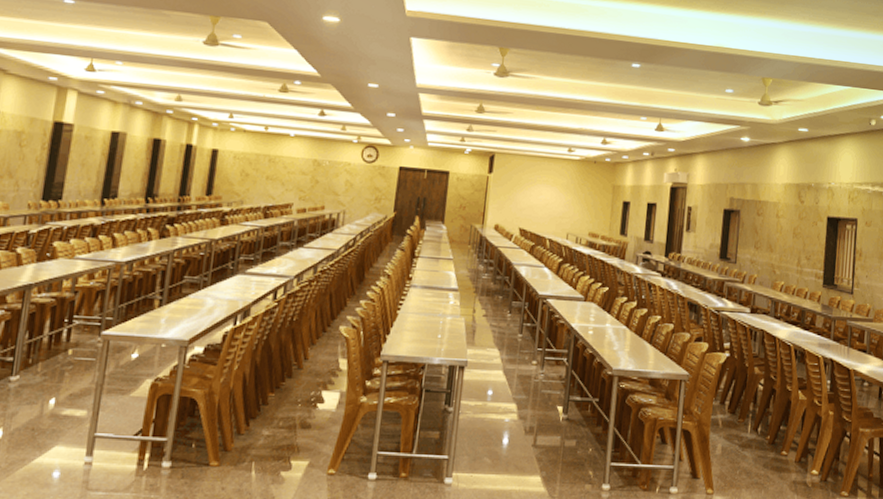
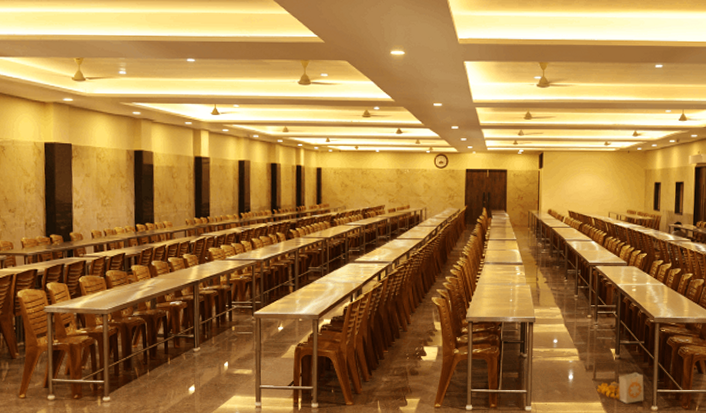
shopping bag: none [536,439,596,480] -> present [596,372,645,404]

